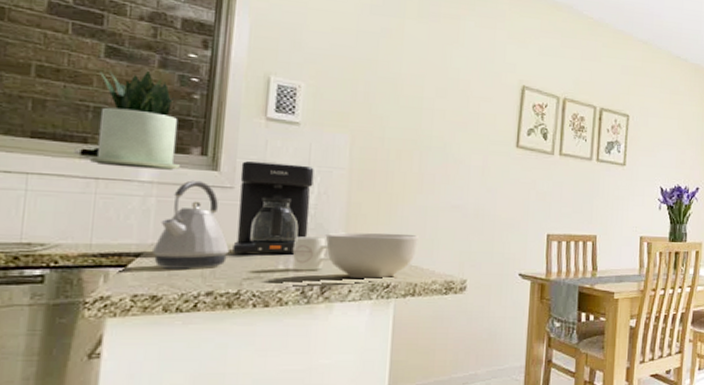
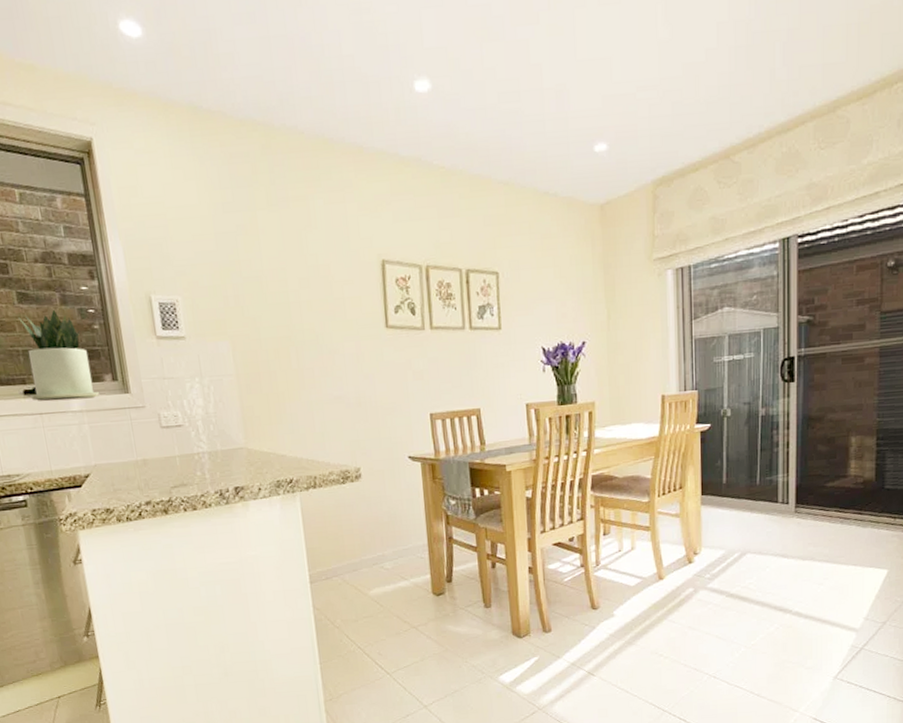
kettle: present [152,180,229,269] -> none [97,404,155,485]
coffee maker: present [232,161,314,255] -> none [146,377,214,466]
mug: present [292,236,331,271] -> none [204,442,238,475]
bowl: present [325,232,418,279] -> none [228,429,310,477]

